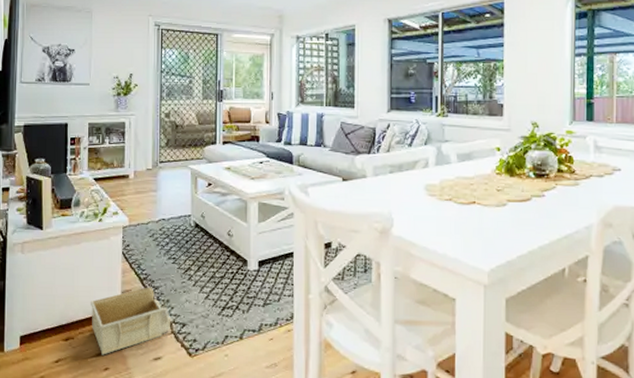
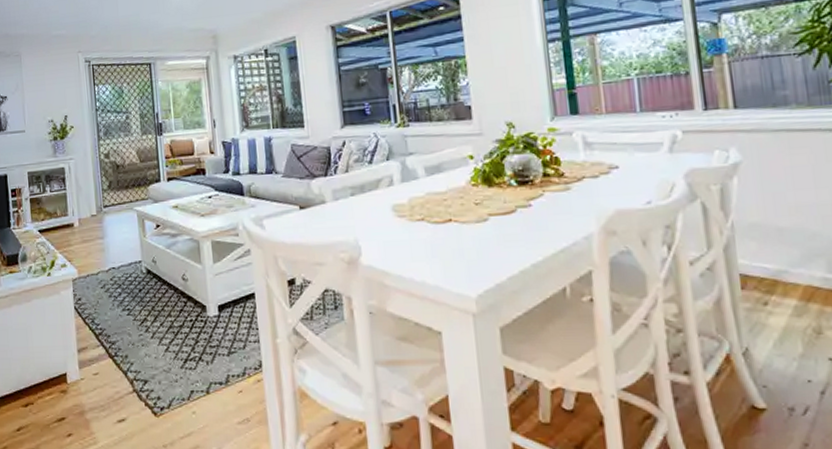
storage bin: present [91,287,170,355] -> none [47,342,132,420]

